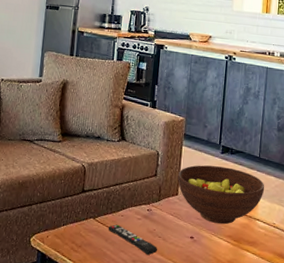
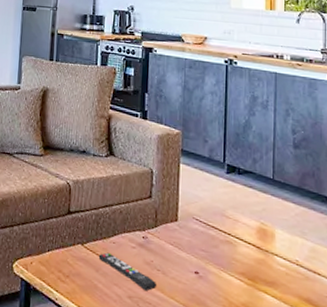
fruit bowl: present [177,165,265,225] -> none [175,186,282,259]

